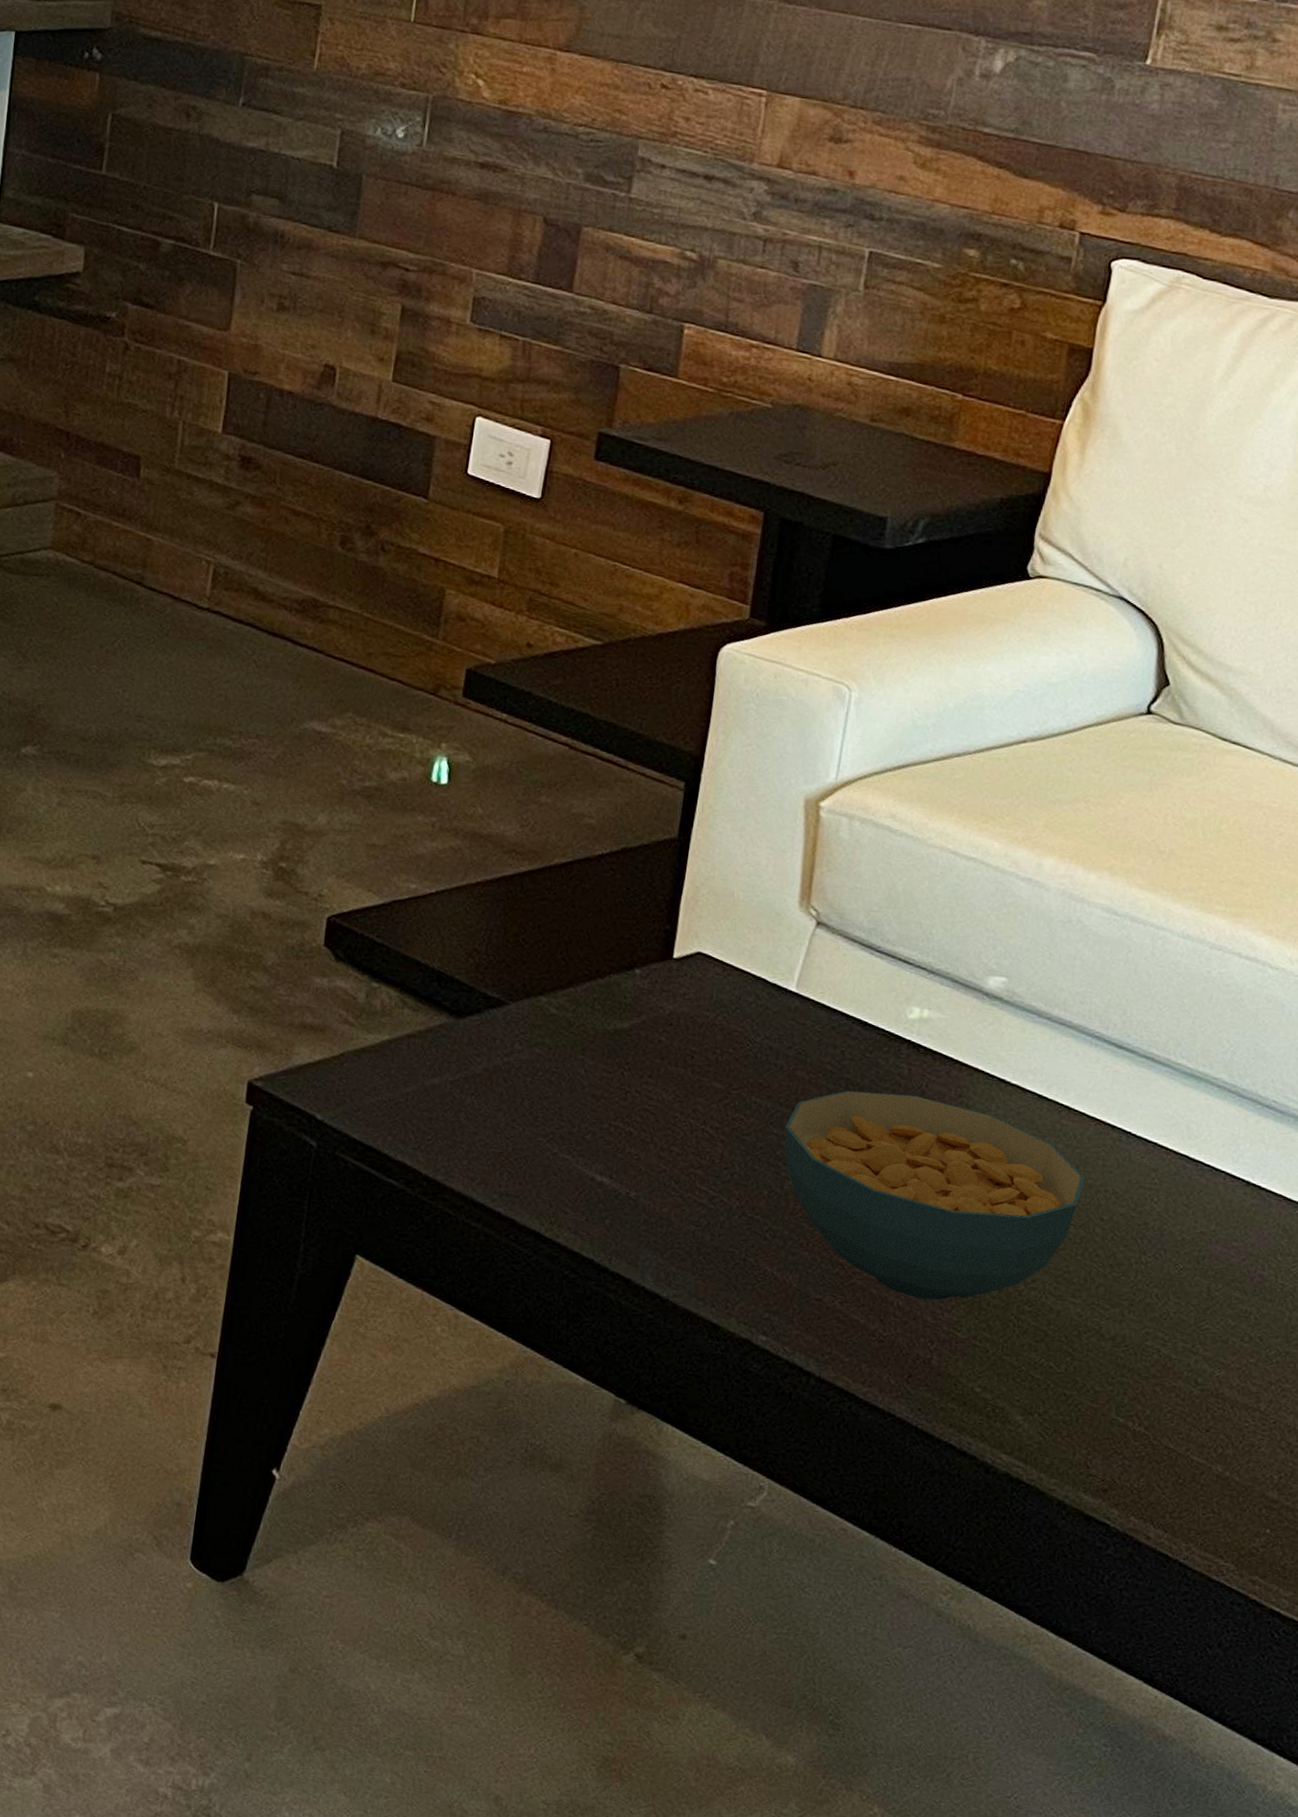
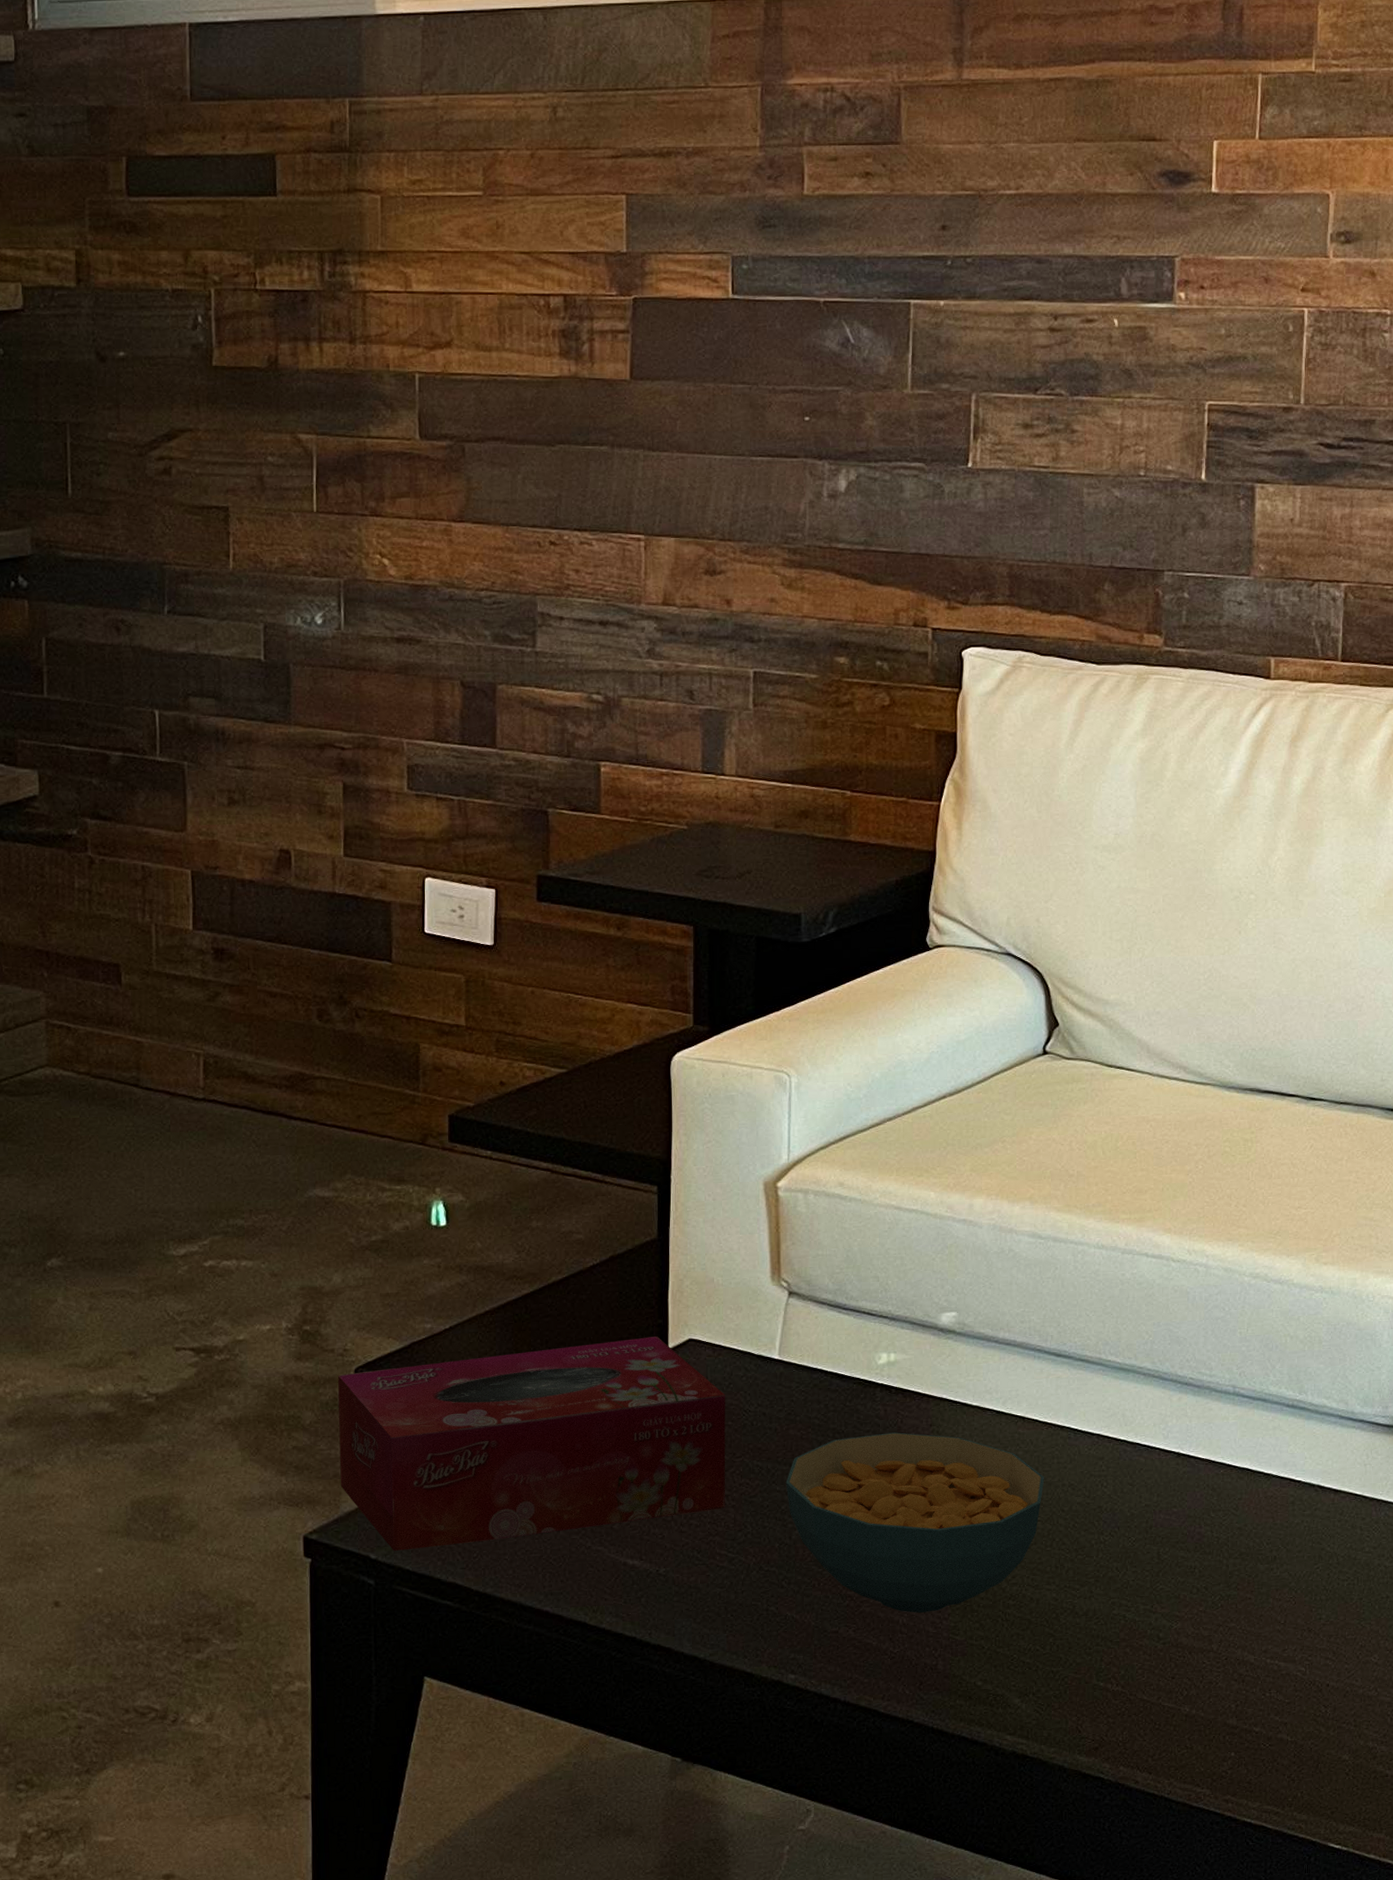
tissue box: none [295,919,730,1142] -> present [338,1336,726,1551]

